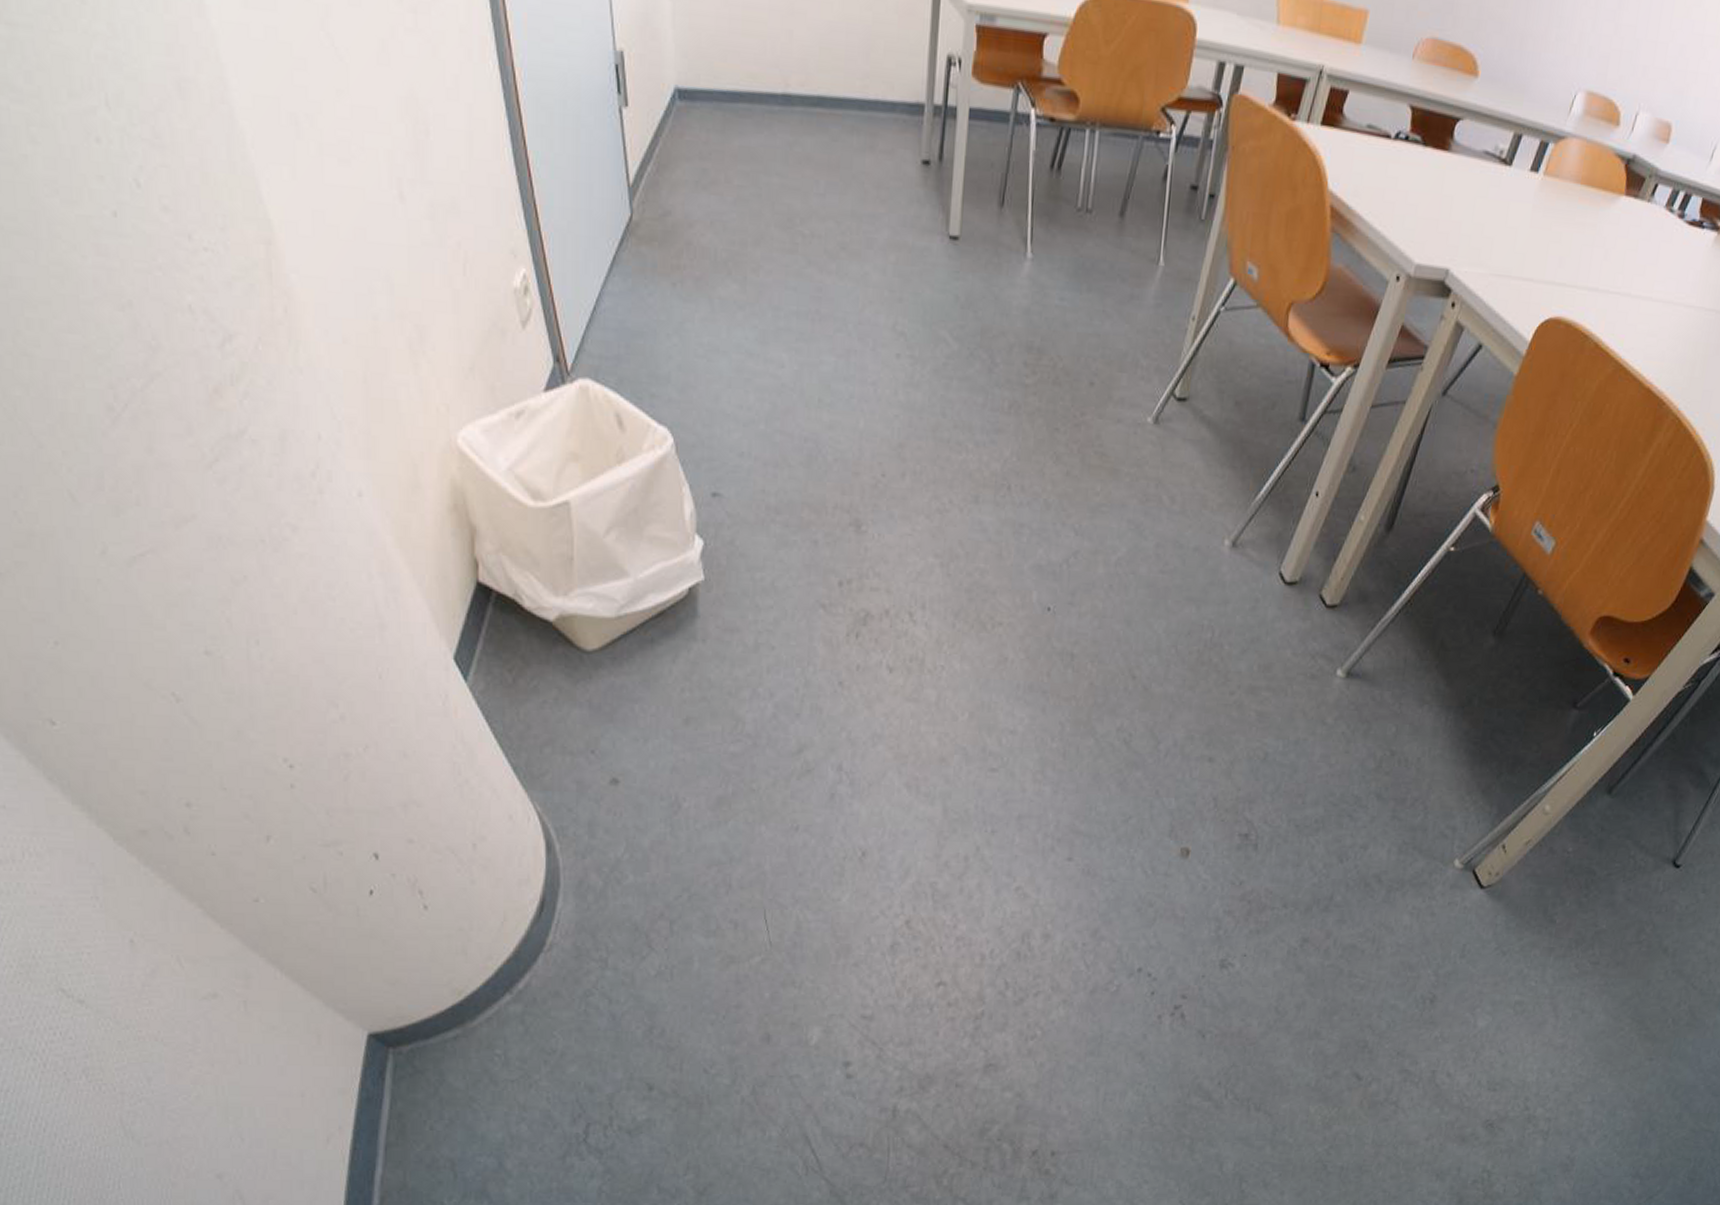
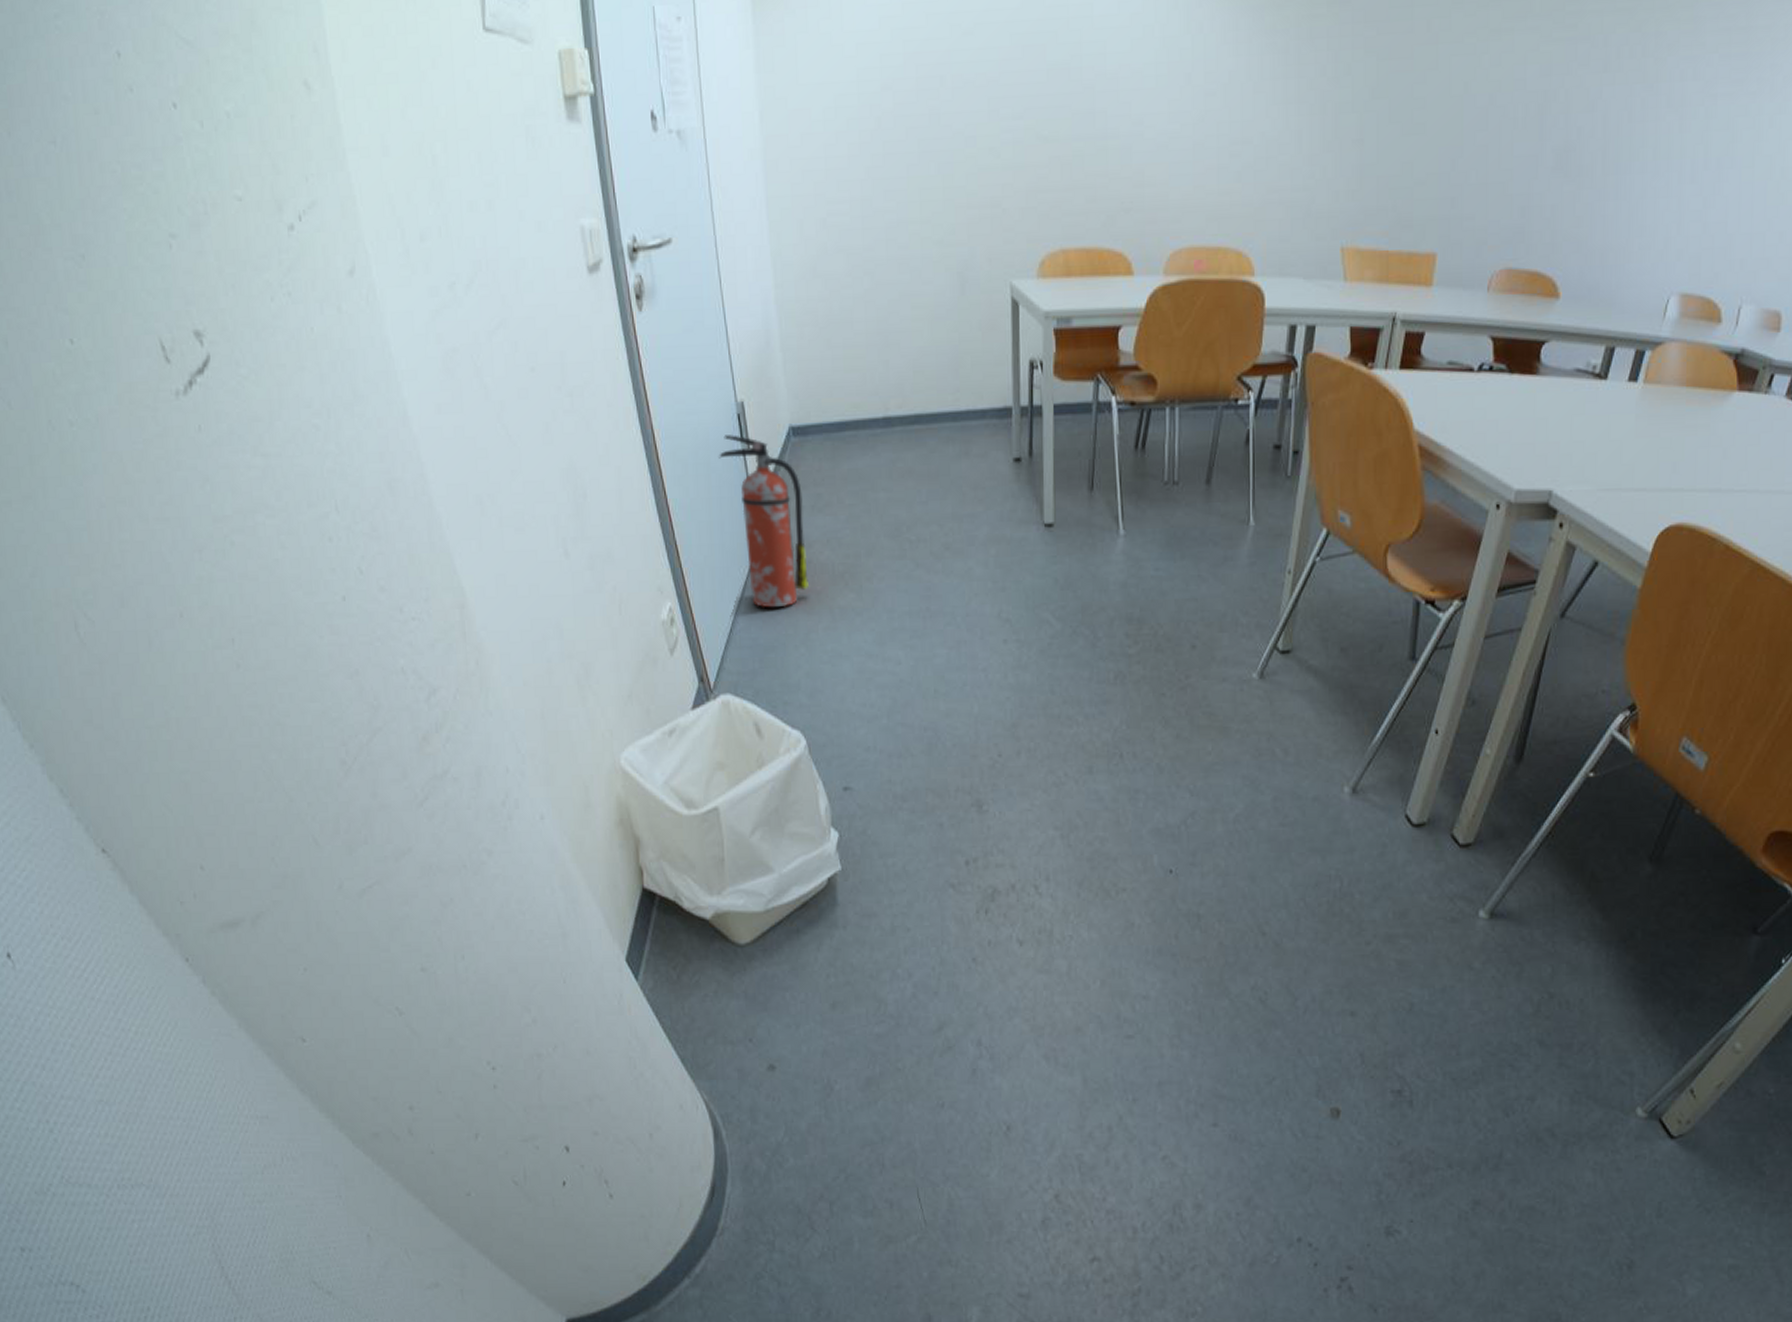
fire extinguisher: none [591,86,687,291] -> present [719,435,809,608]

